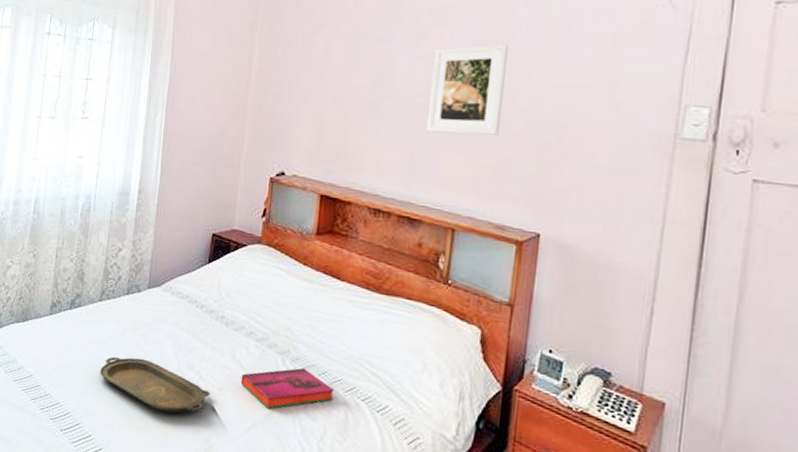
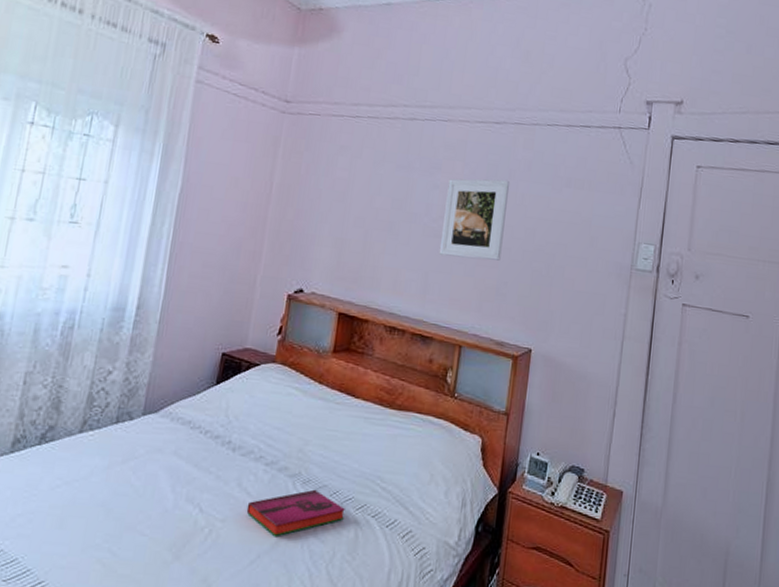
serving tray: present [100,356,210,414] -> none [74,495,211,556]

